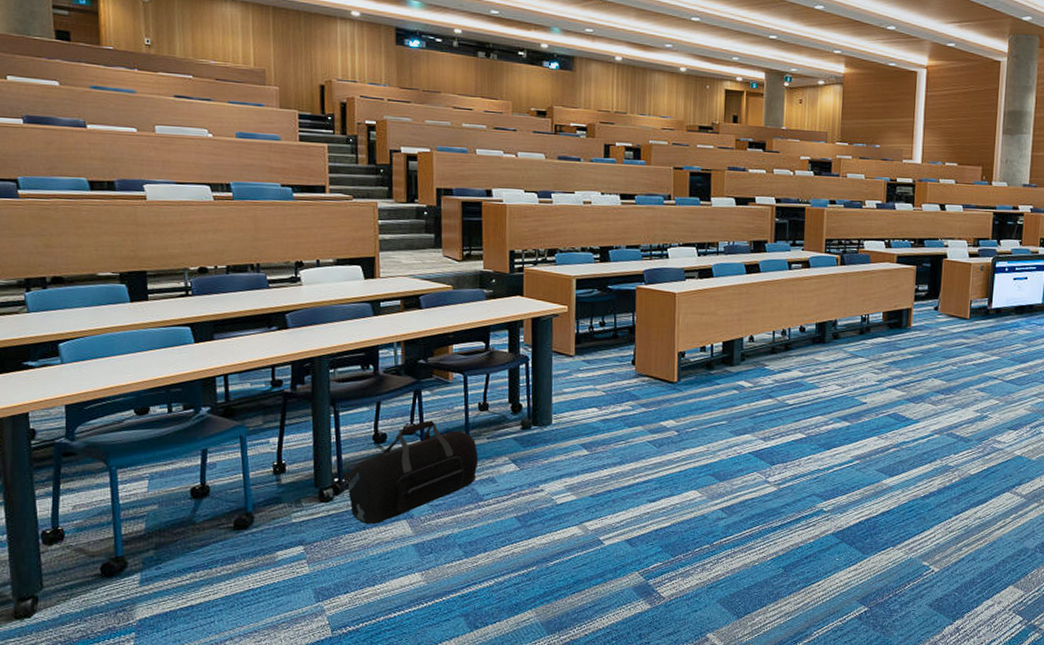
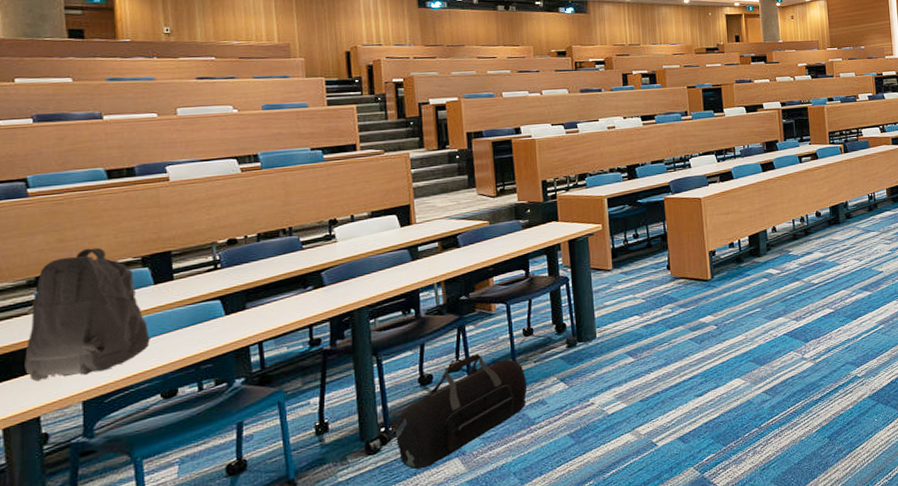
backpack: none [15,257,126,380] -> present [25,247,150,382]

